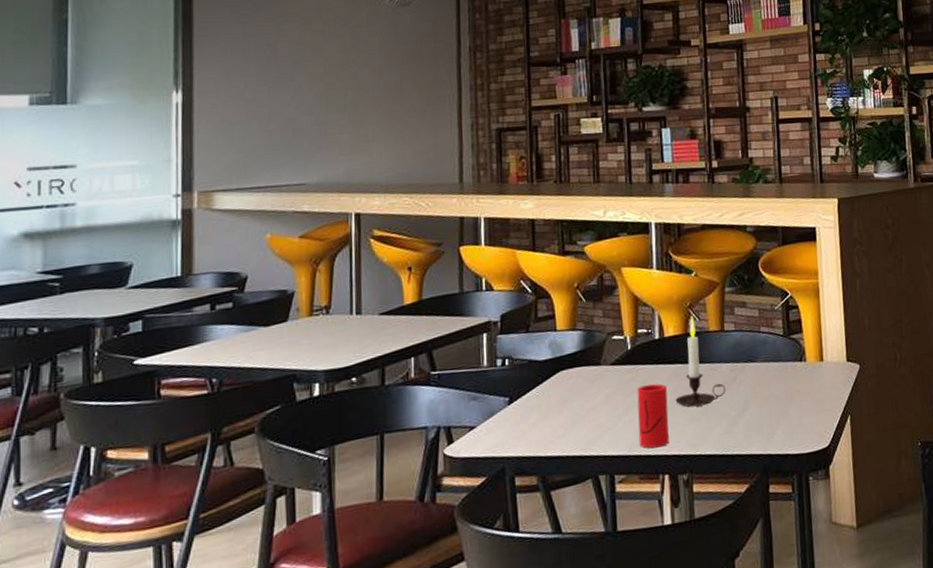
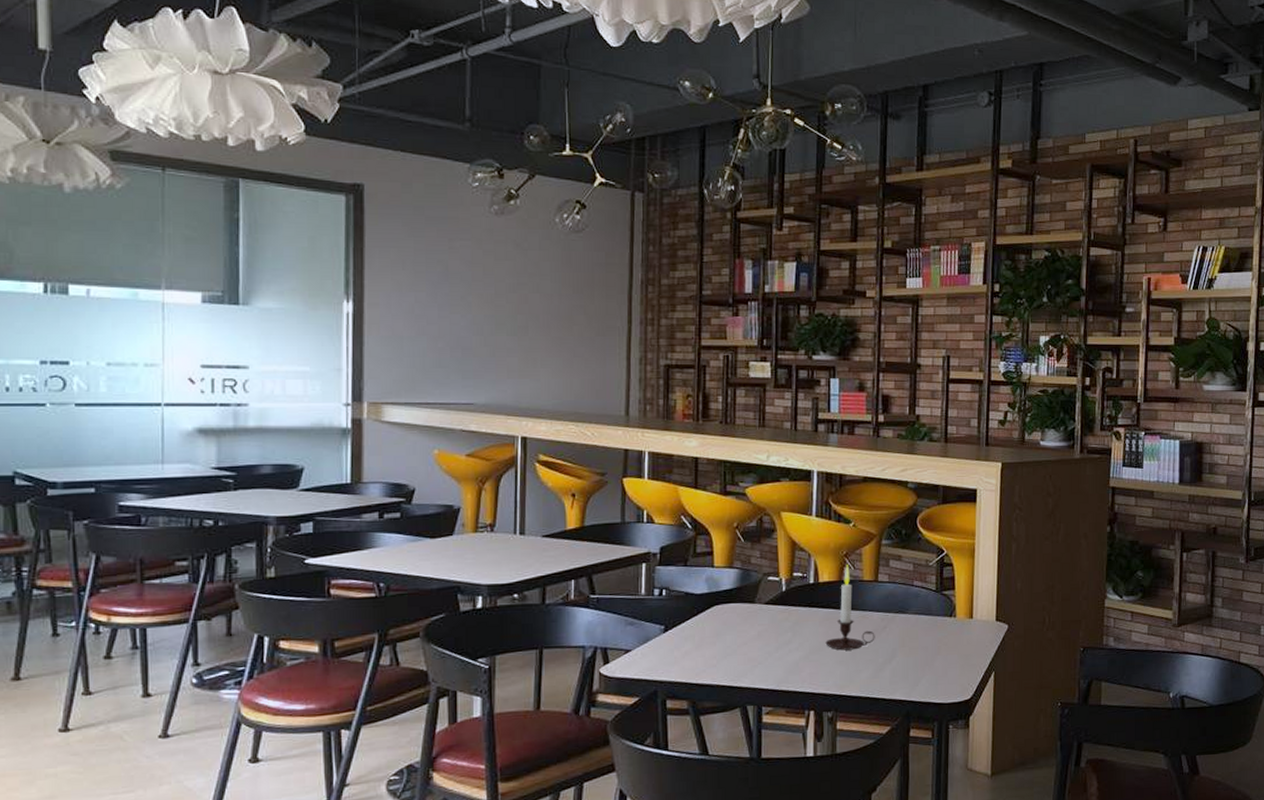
cup: present [637,383,669,449] -> none [787,626,818,685]

